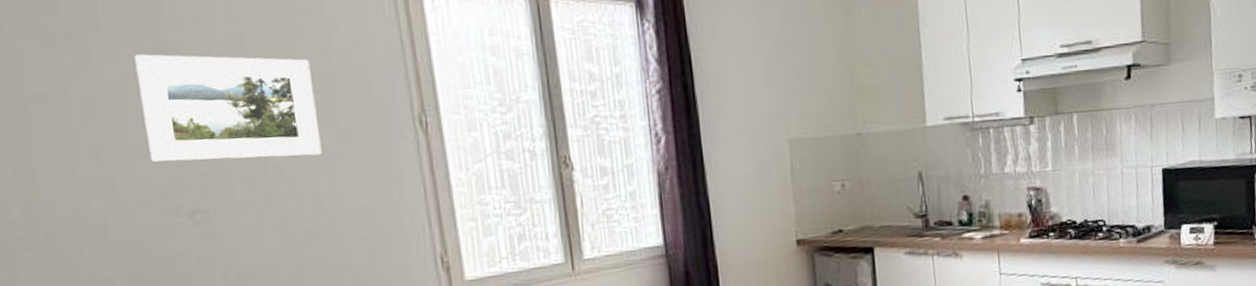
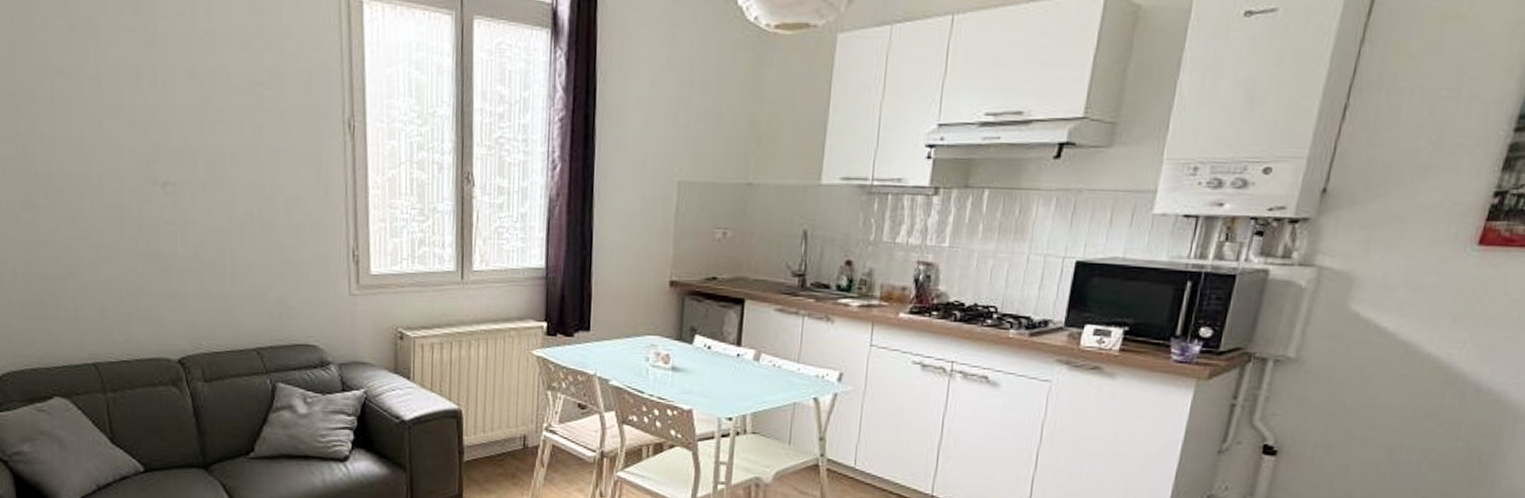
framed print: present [135,54,322,162] -> none [132,41,267,146]

